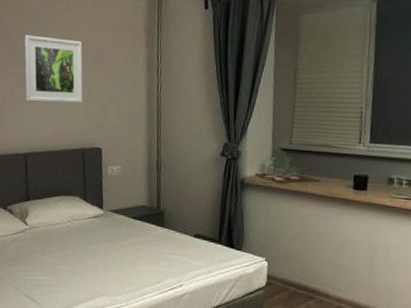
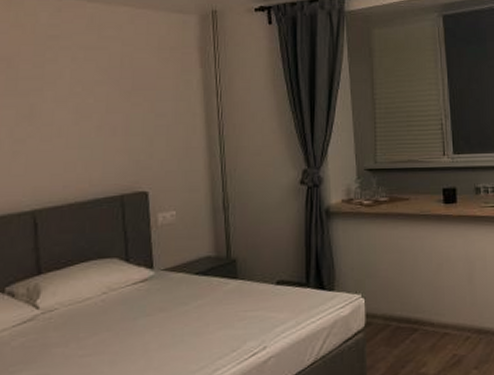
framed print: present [24,35,83,103] -> none [29,57,119,141]

